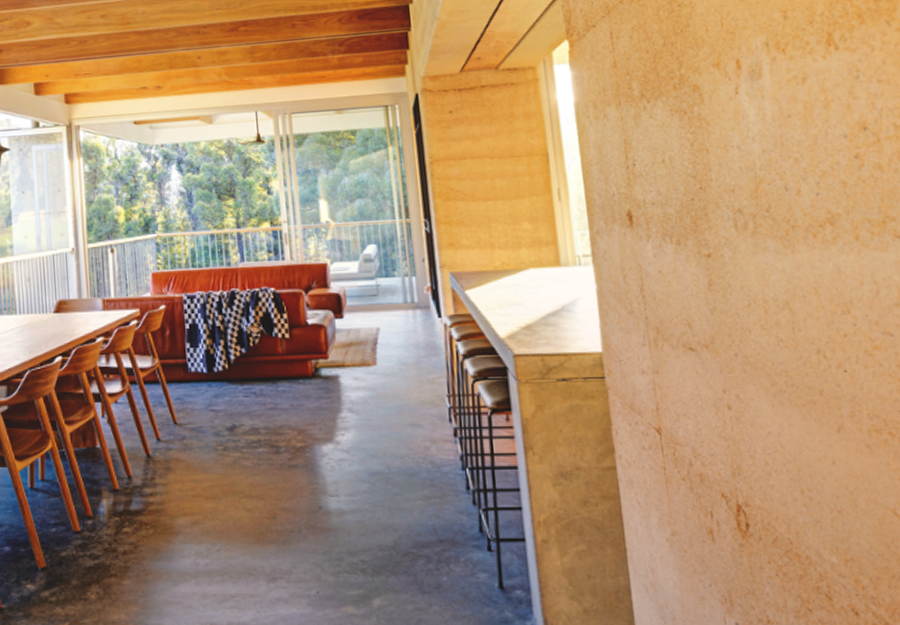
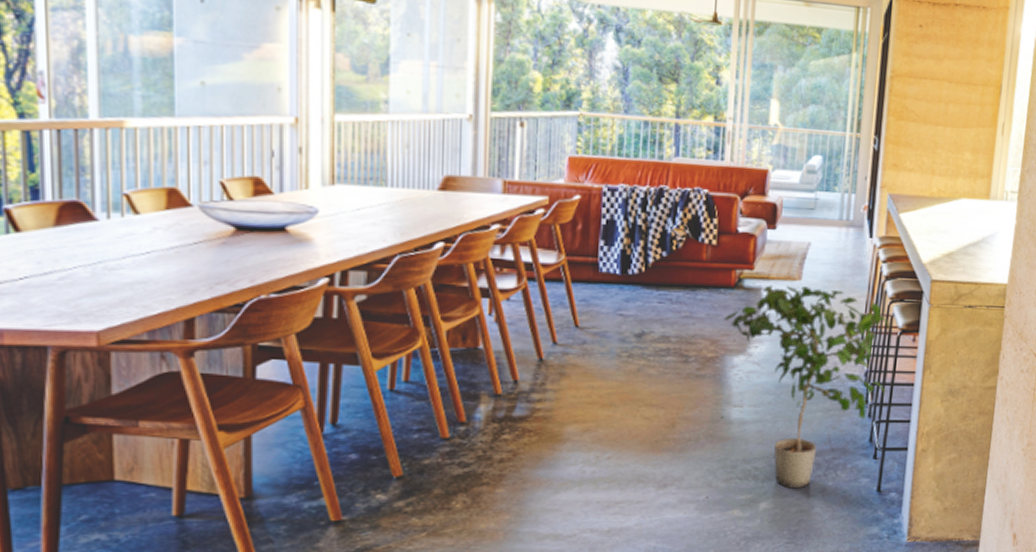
potted plant: none [307,371,487,583] -> present [724,285,890,487]

